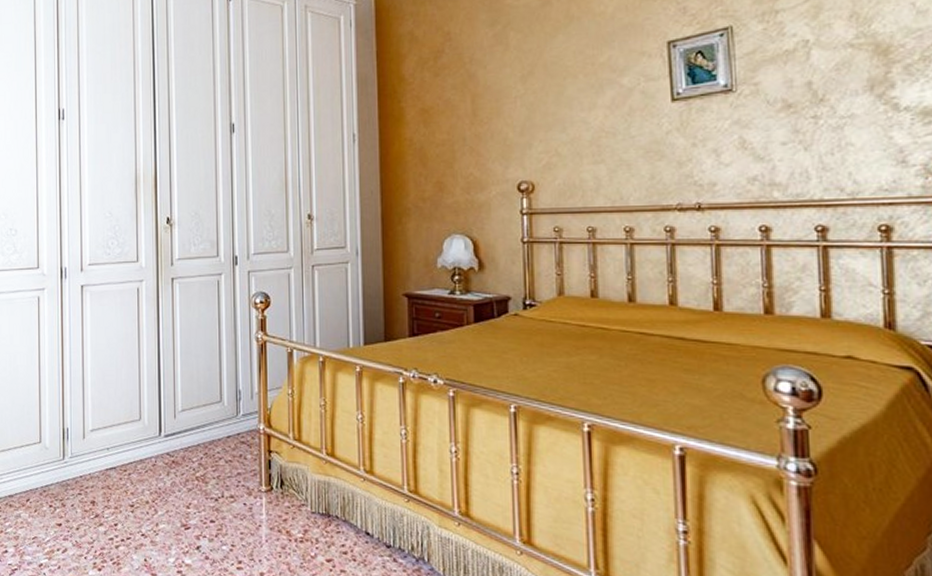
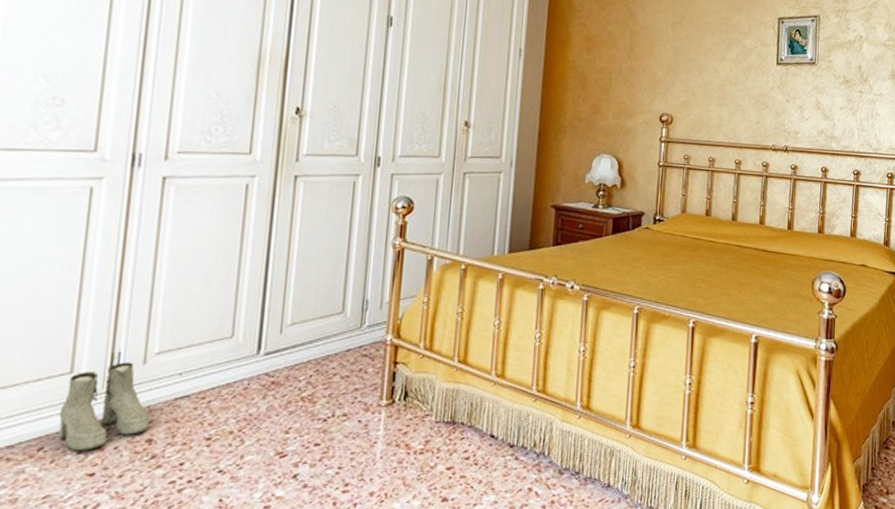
boots: none [36,436,91,505] -> present [58,362,149,451]

